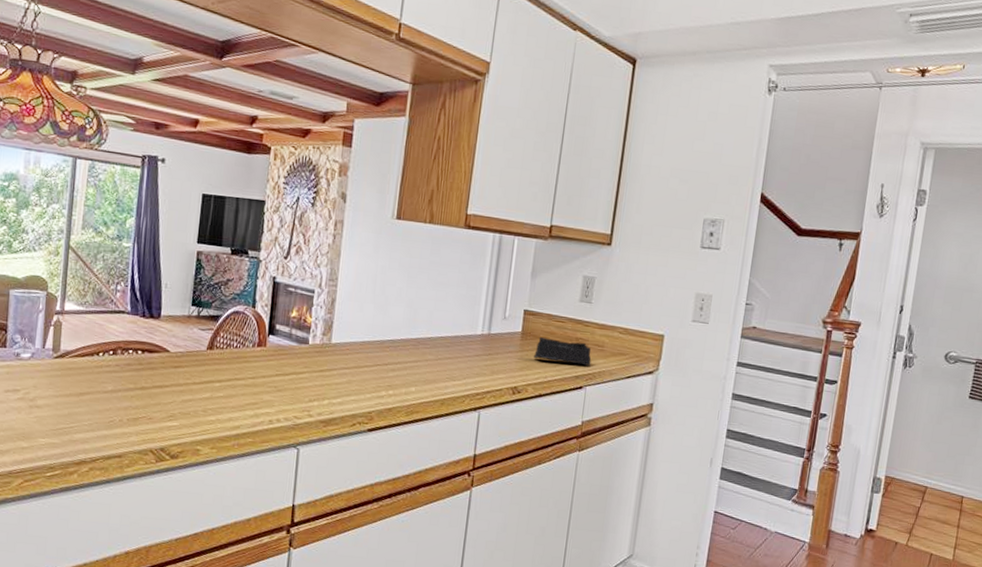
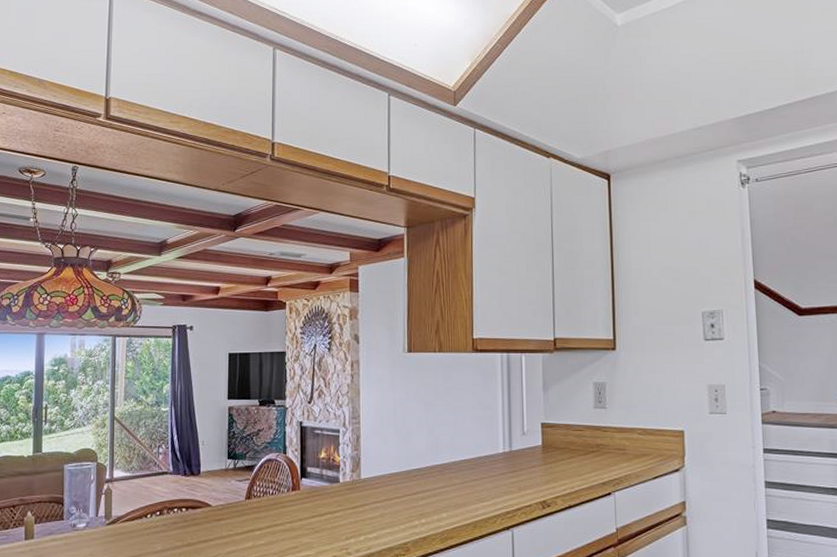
speaker: present [533,337,592,366] -> none [557,448,616,471]

